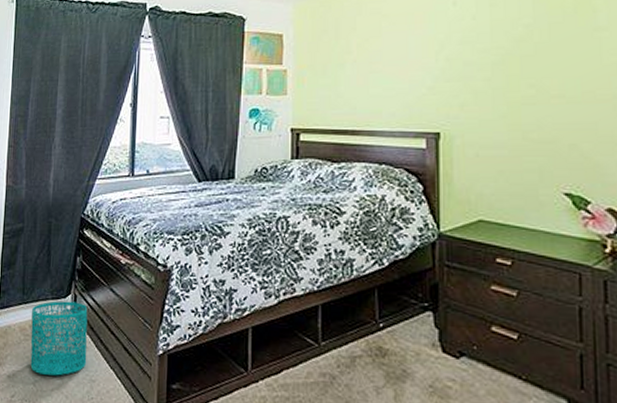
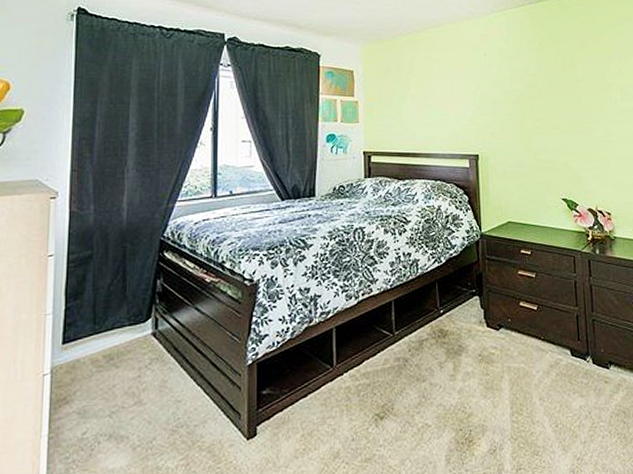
wastebasket: present [30,301,88,376] -> none [104,325,172,405]

